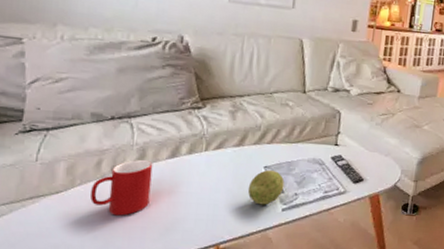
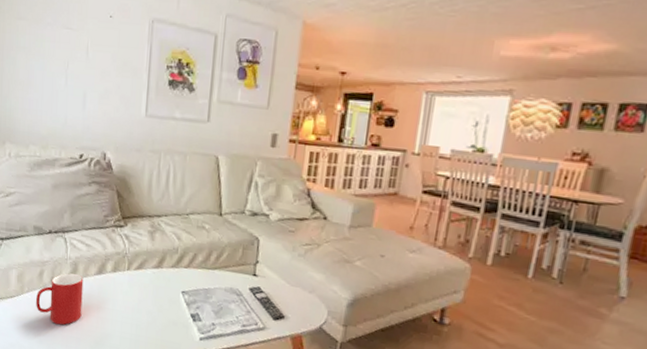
decorative ball: present [247,169,285,205] -> none [167,295,202,332]

